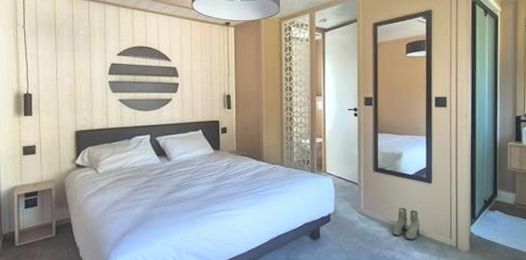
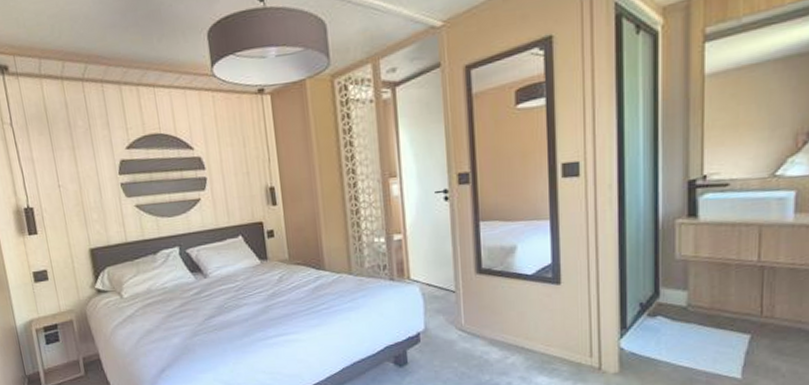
boots: present [392,208,420,240] -> none [506,319,546,361]

